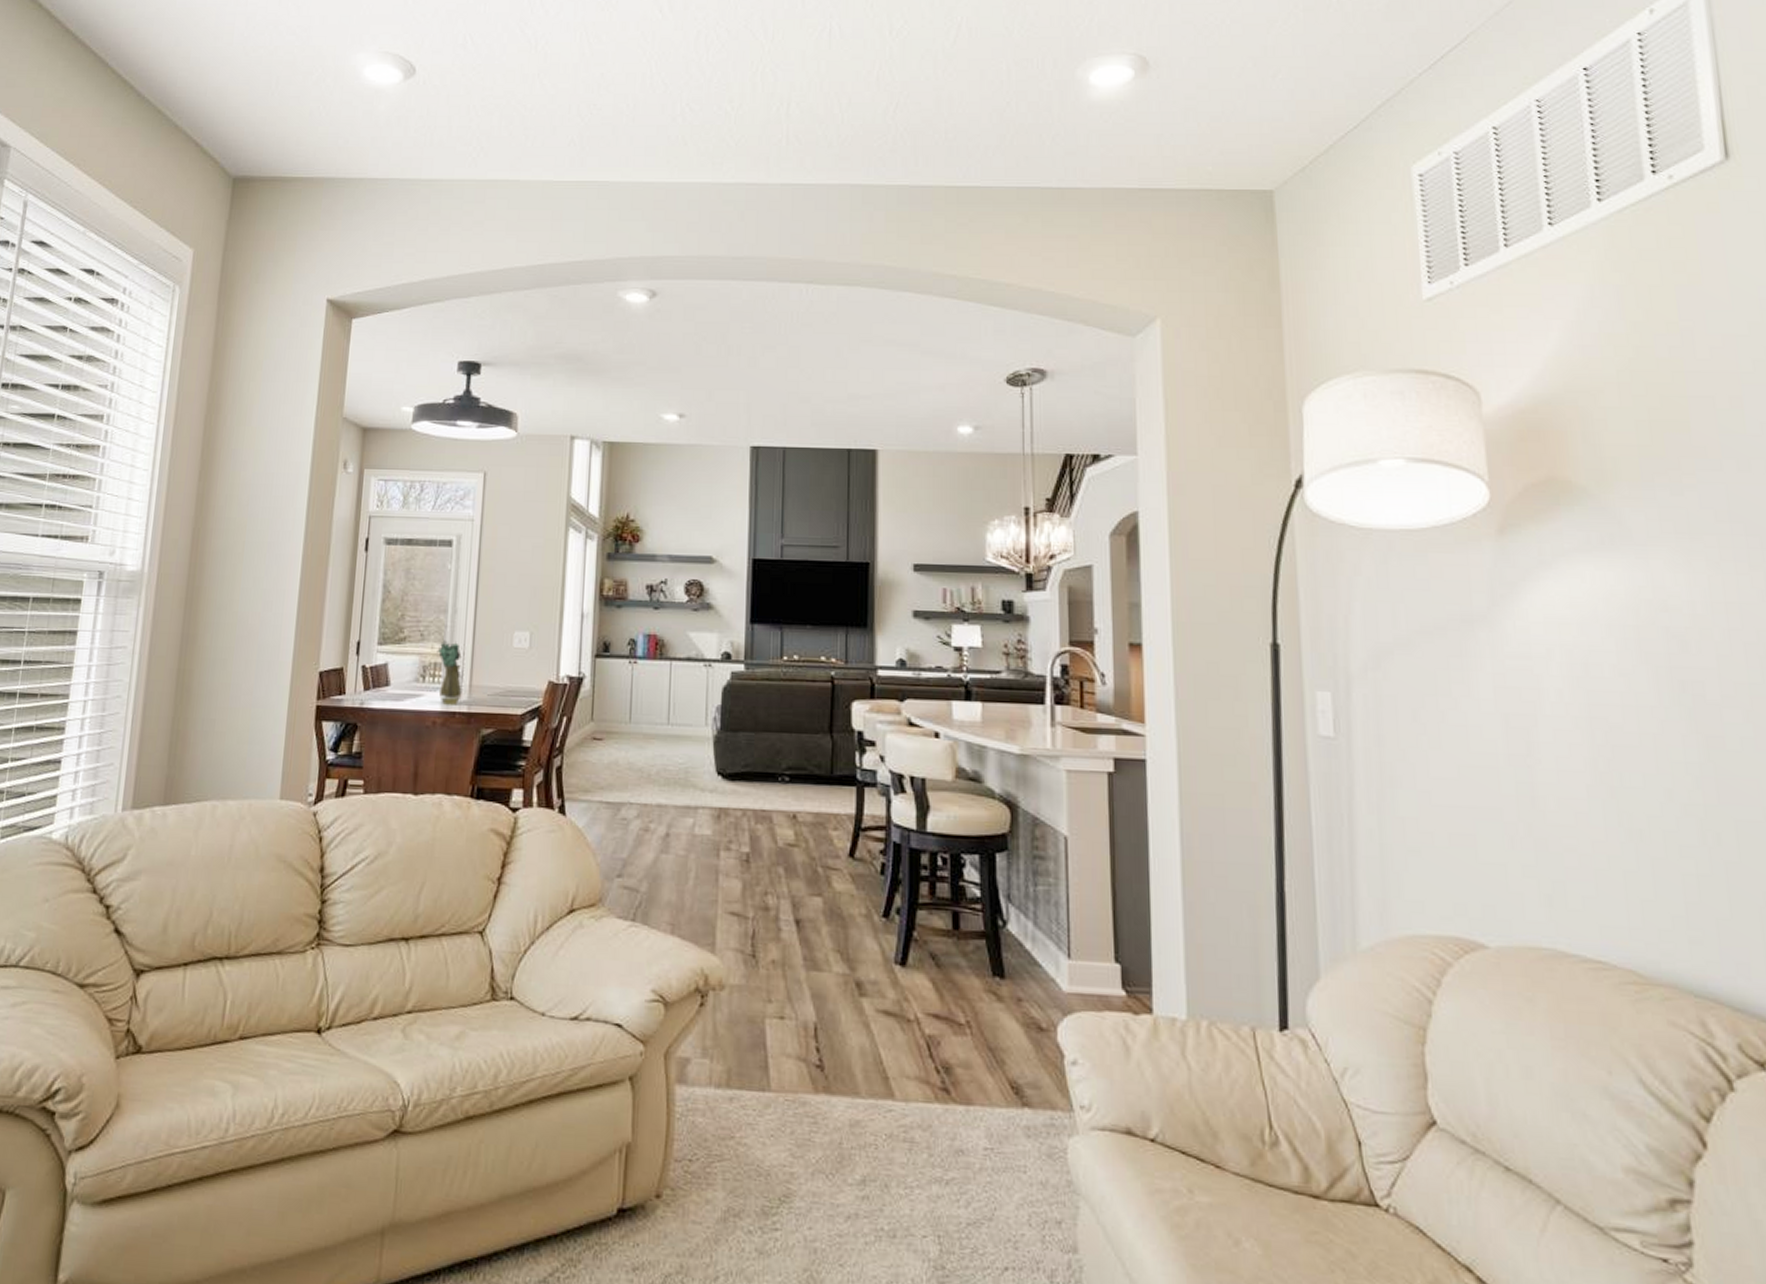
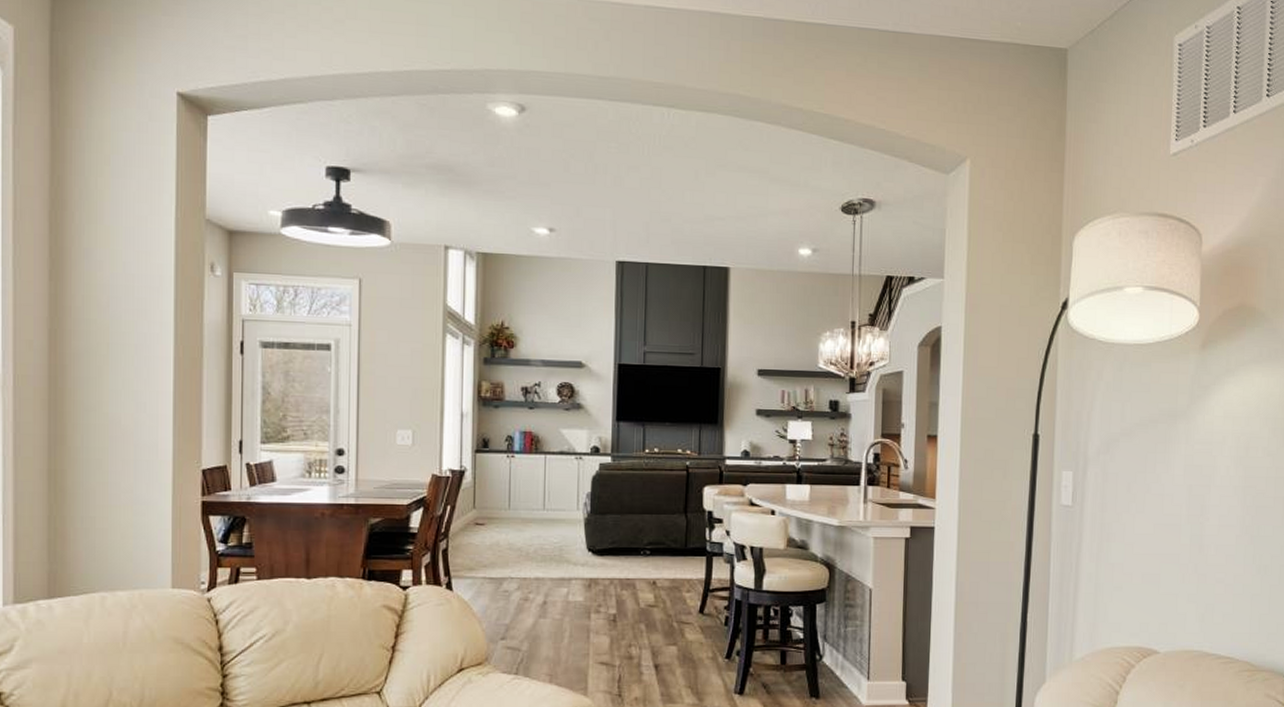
vase: present [437,639,462,705] -> none [321,437,349,498]

